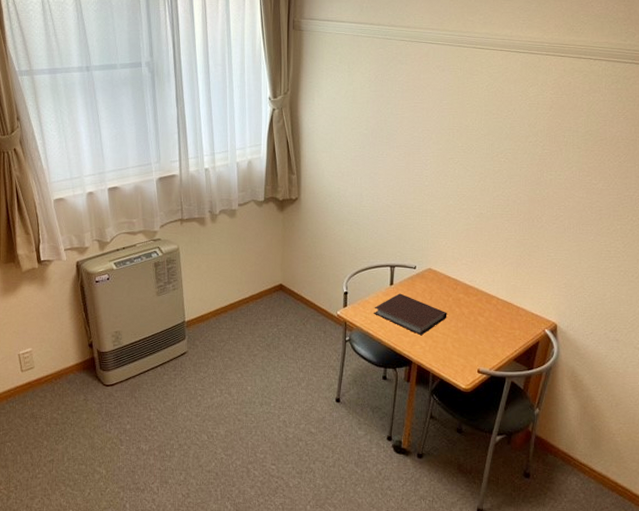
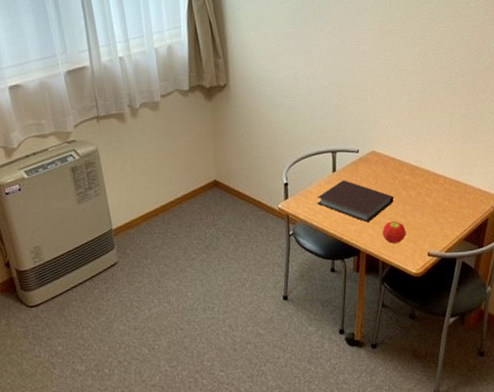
fruit: none [434,336,458,358] -> present [382,221,407,244]

